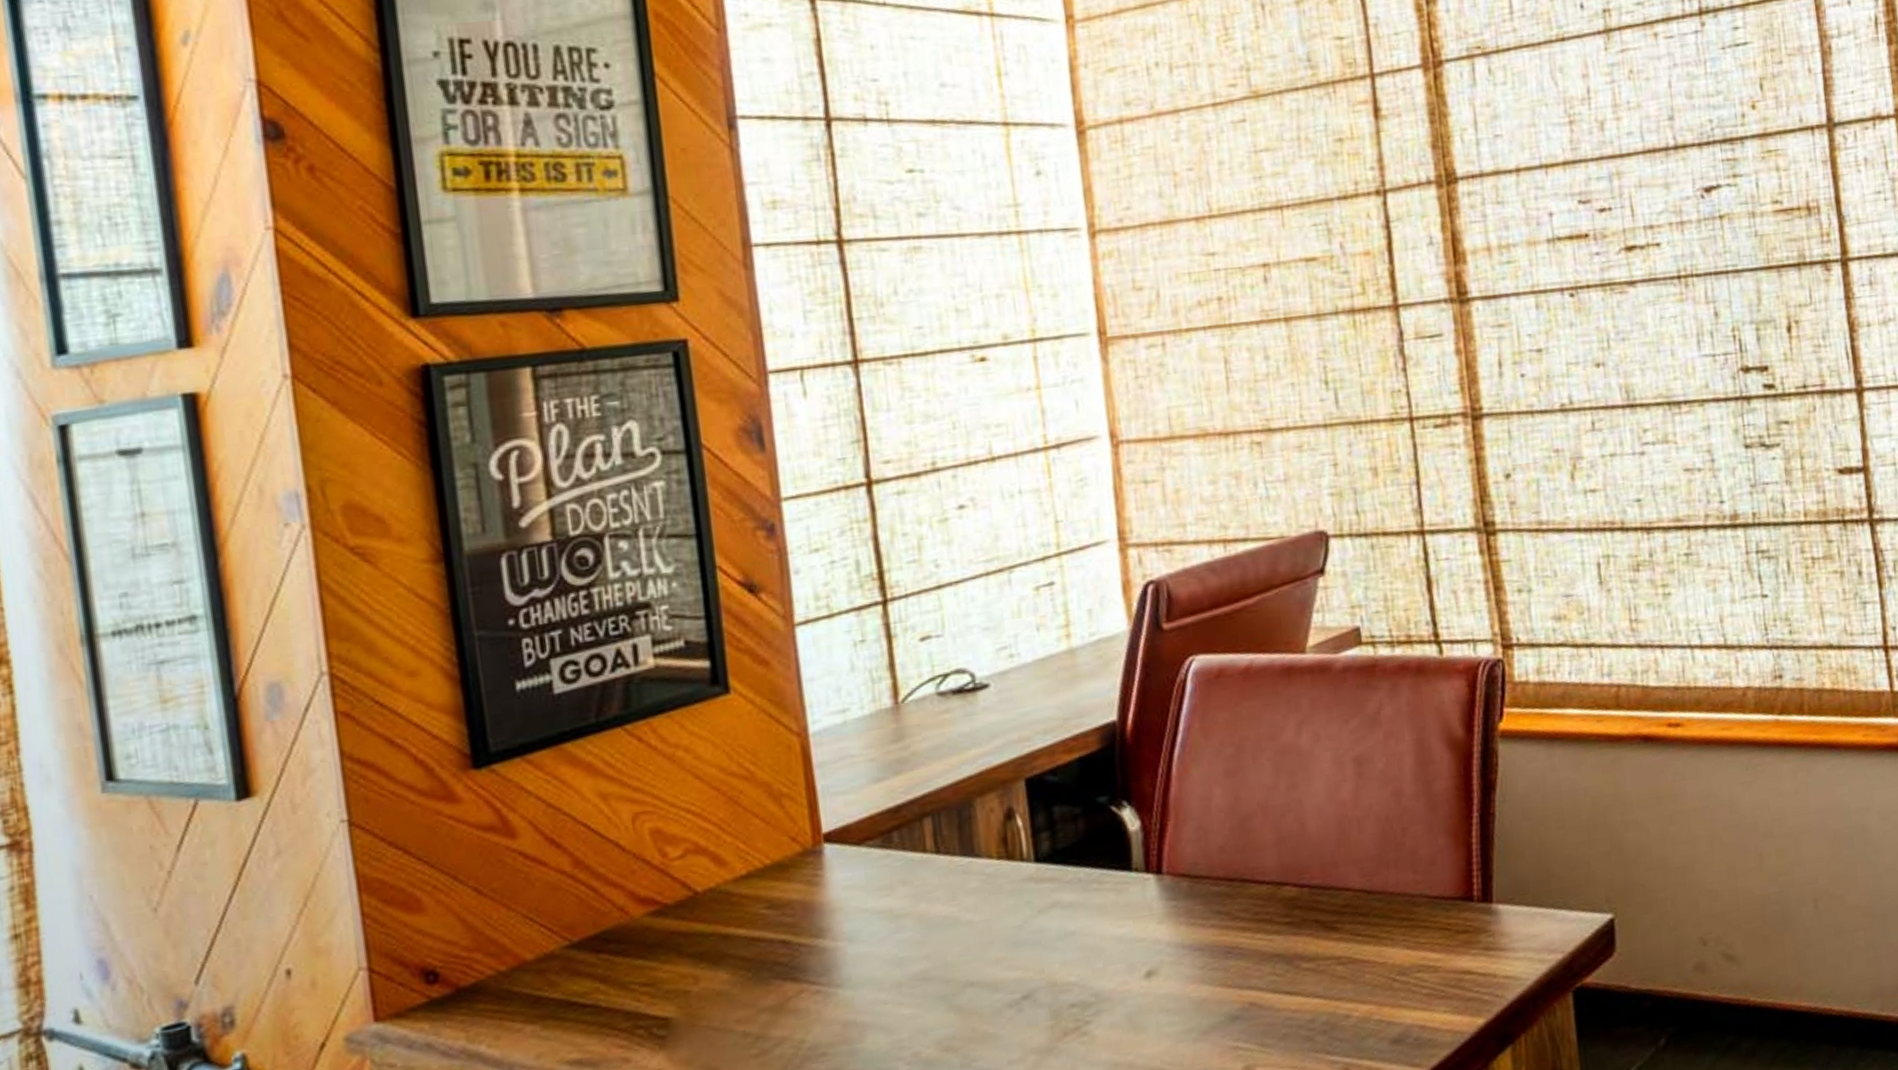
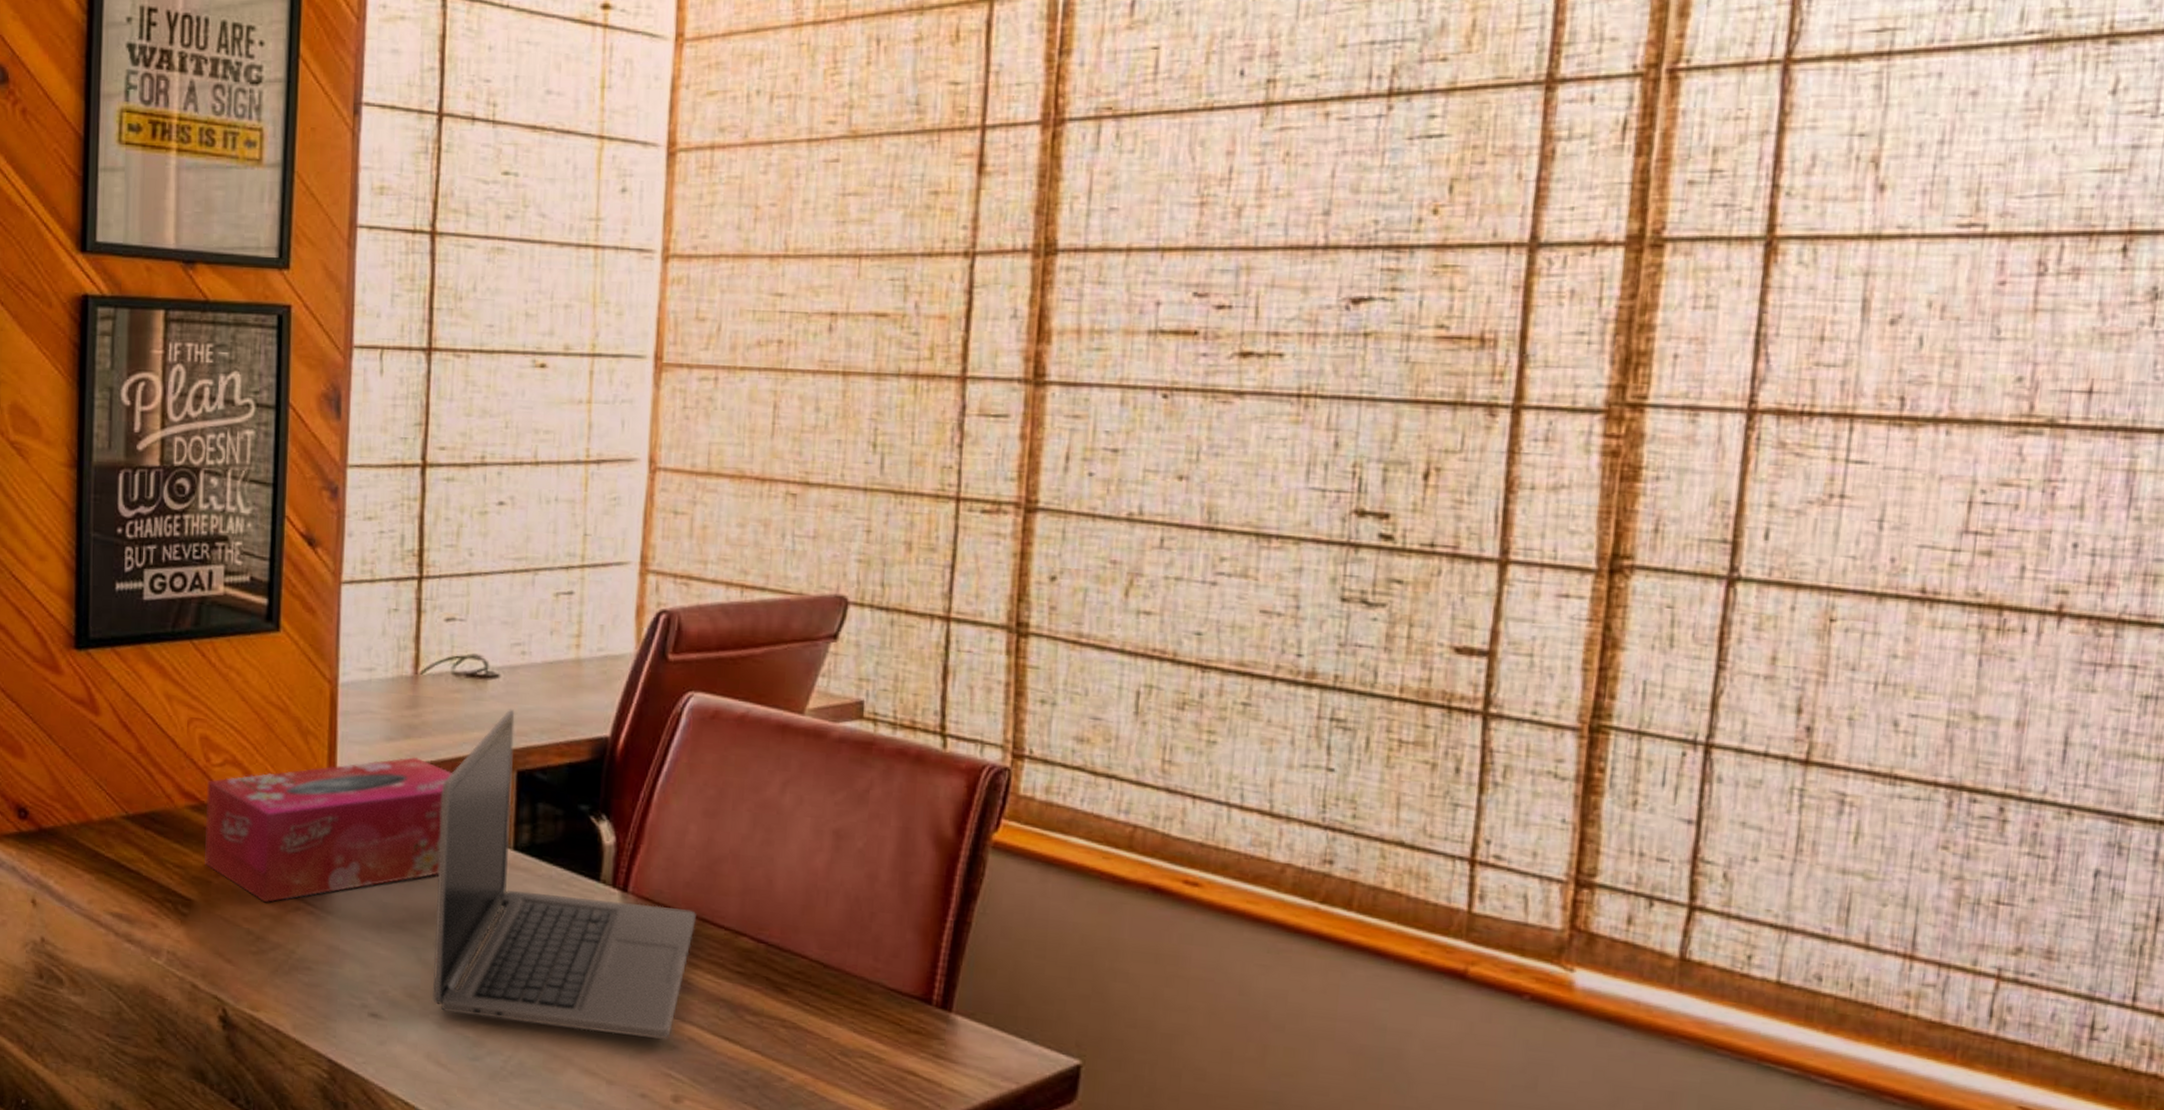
tissue box: none [667,791,958,997] -> present [205,756,452,903]
laptop: none [945,716,1237,1056] -> present [433,709,696,1040]

